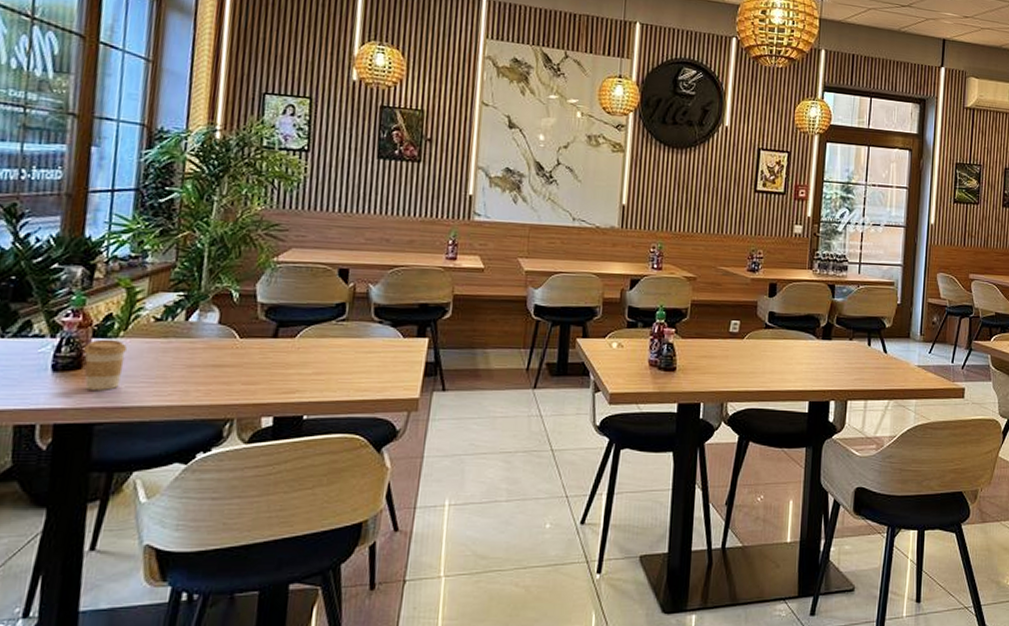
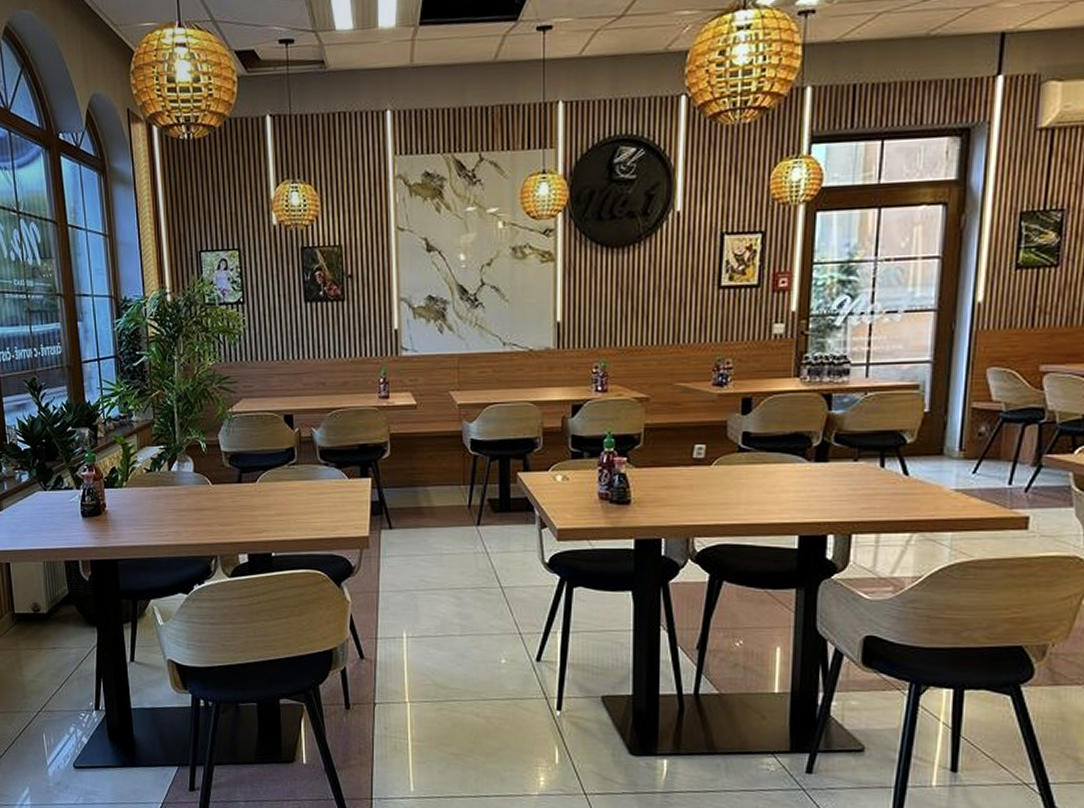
coffee cup: present [82,339,128,390] -> none [100,489,131,532]

